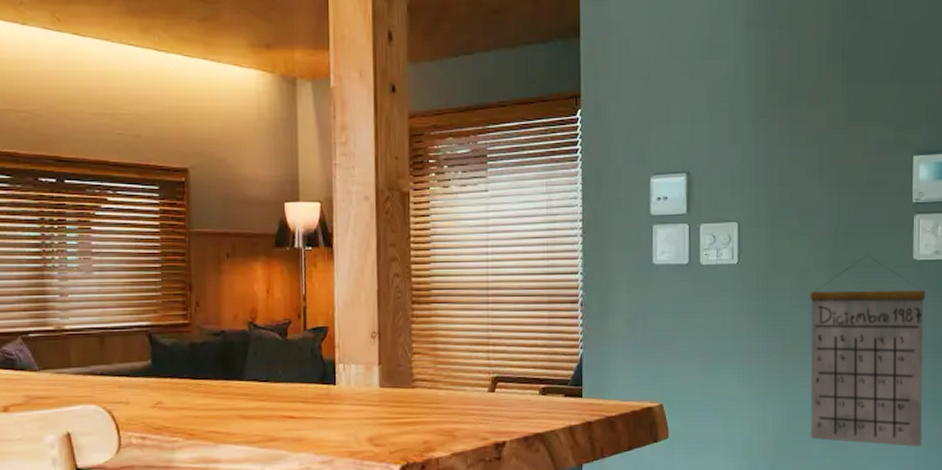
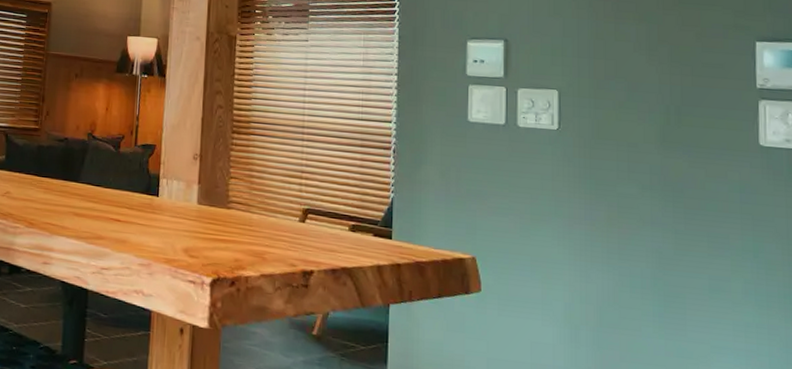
calendar: present [810,255,926,447] -> none [638,136,777,344]

